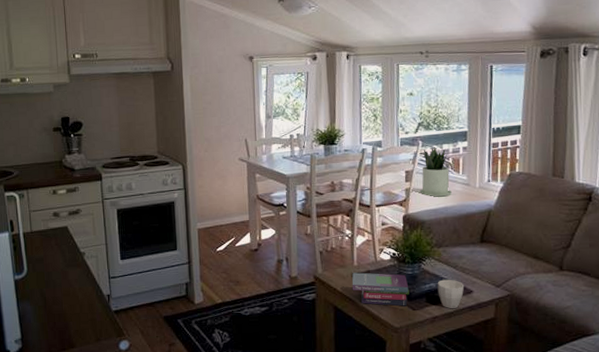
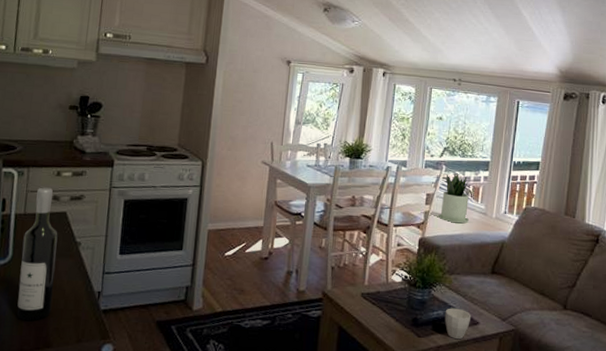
bottle: none [34,206,70,326] -> present [16,187,58,321]
books: present [352,272,409,306] -> none [359,292,417,332]

